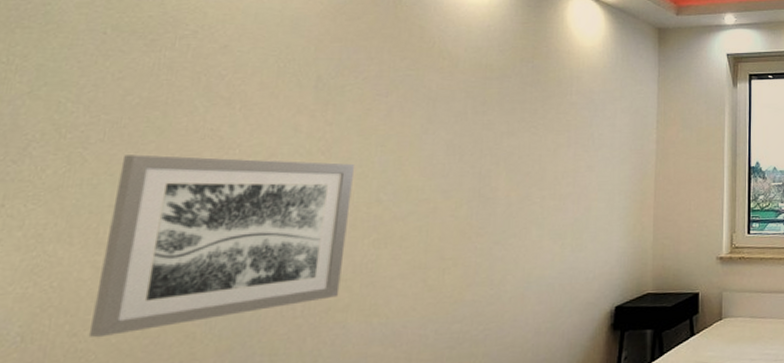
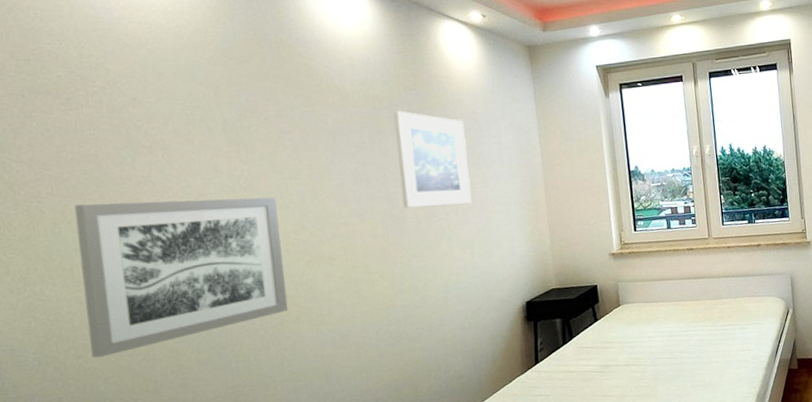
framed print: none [496,82,578,189] -> present [393,110,472,209]

